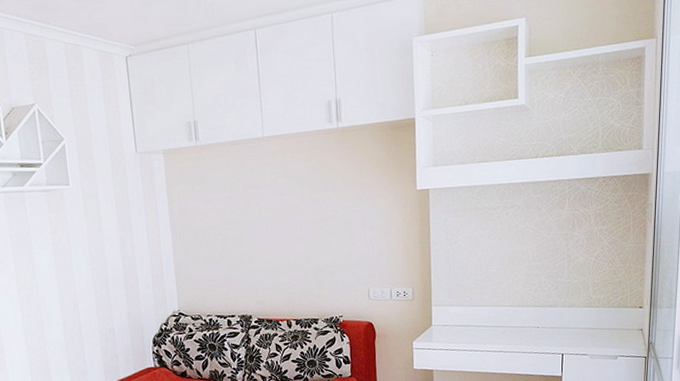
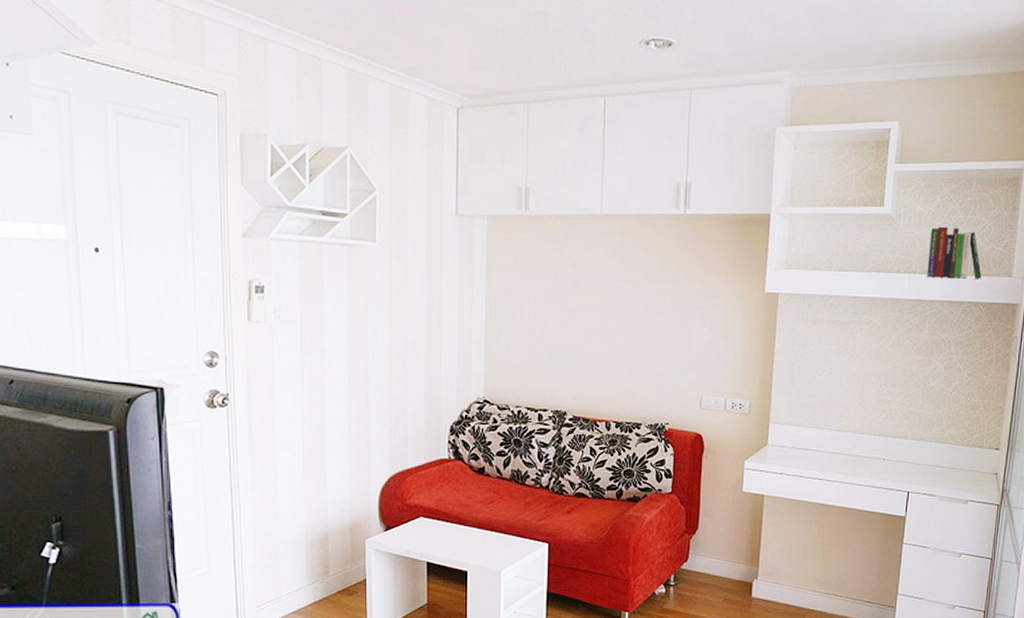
books: none [563,110,614,160] -> present [927,226,982,280]

